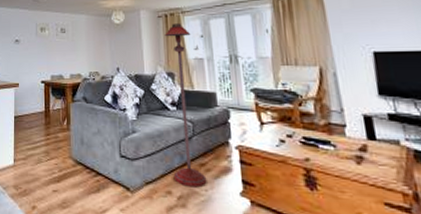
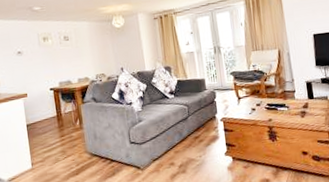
floor lamp: present [164,23,207,188] -> none [161,23,201,157]

